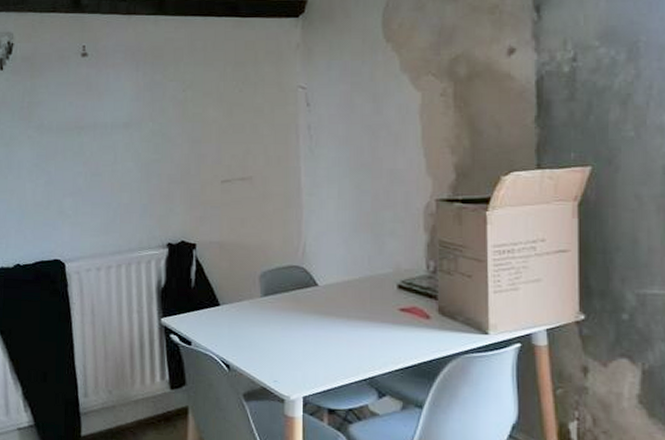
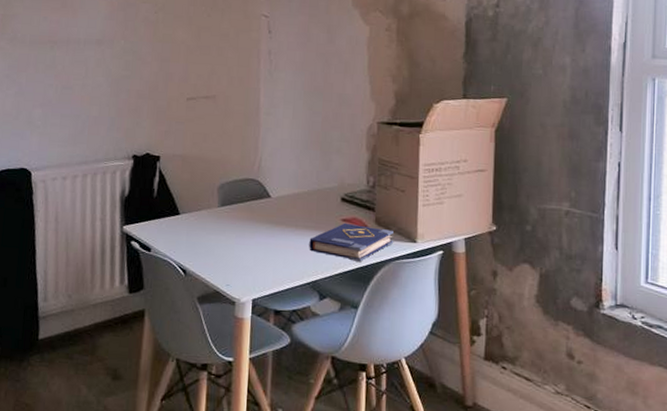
book: none [363,312,462,356] -> present [309,222,394,262]

